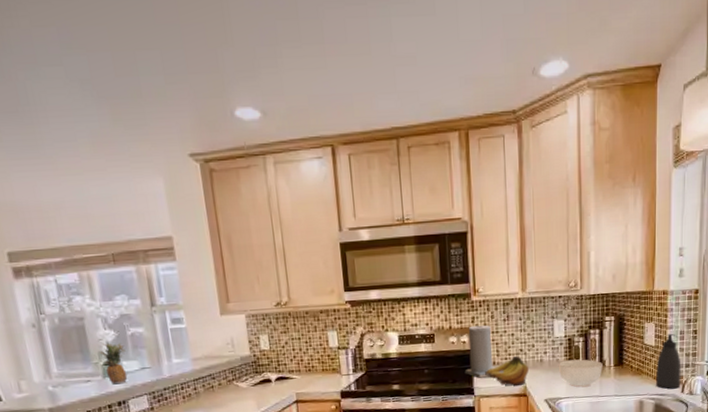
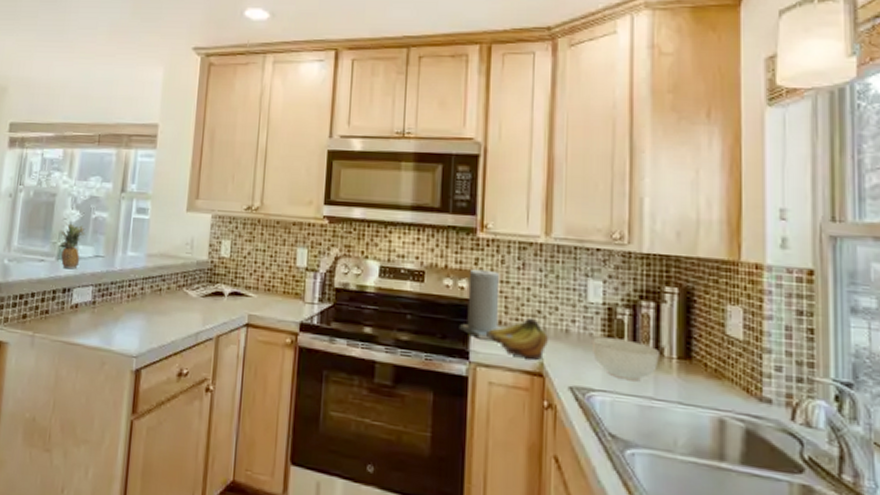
soap dispenser: present [656,333,681,389] -> none [747,326,790,413]

